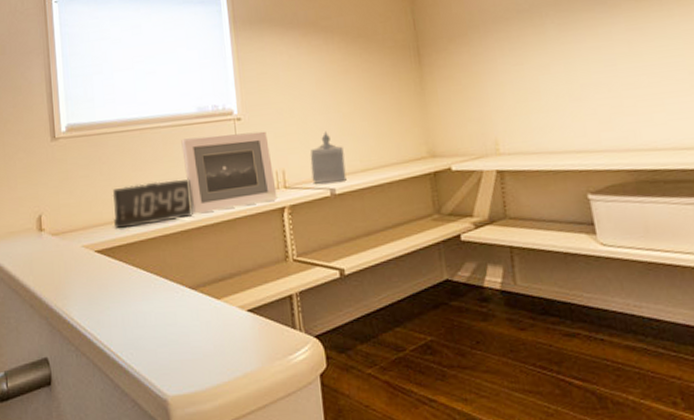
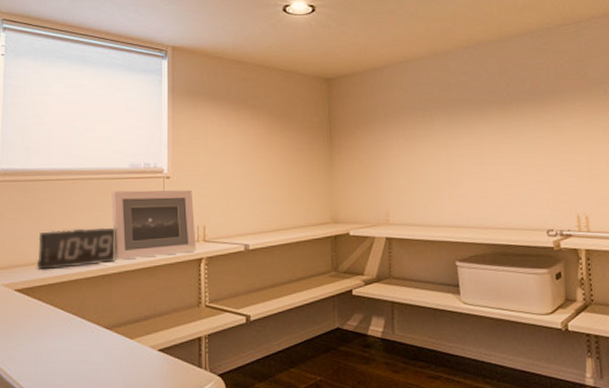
decorative jar: present [309,131,347,184] -> none [229,194,260,240]

